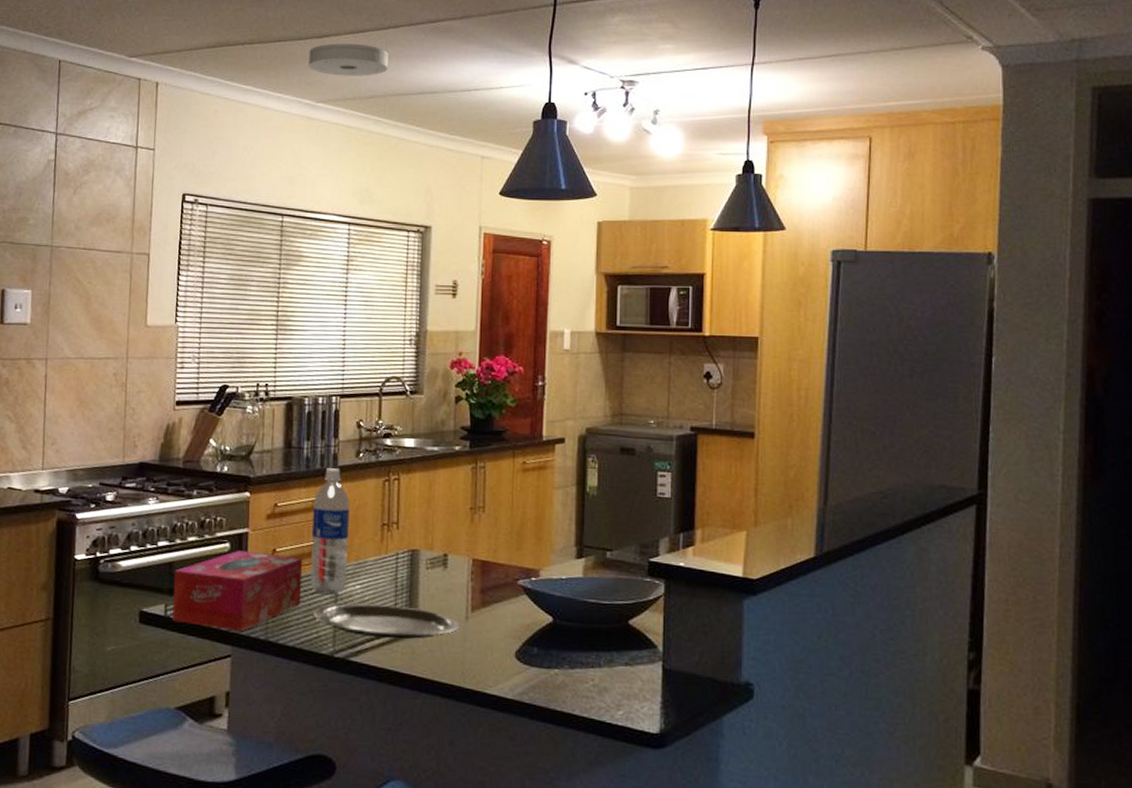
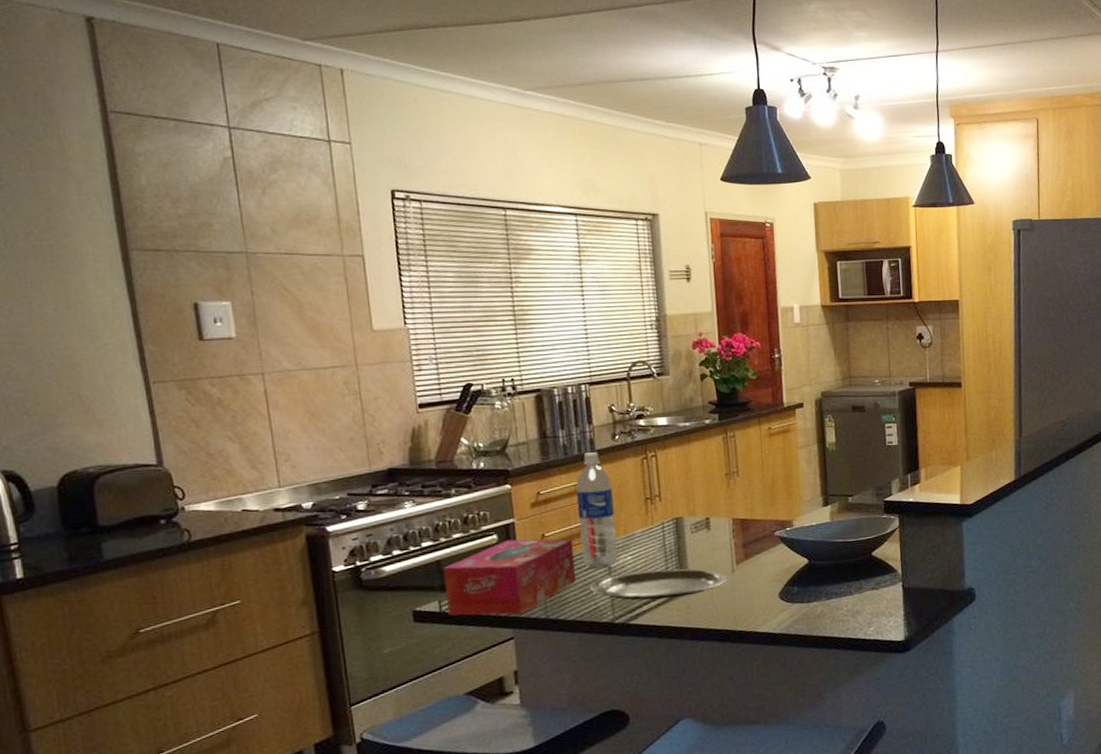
smoke detector: present [308,43,389,76] -> none [509,27,595,63]

